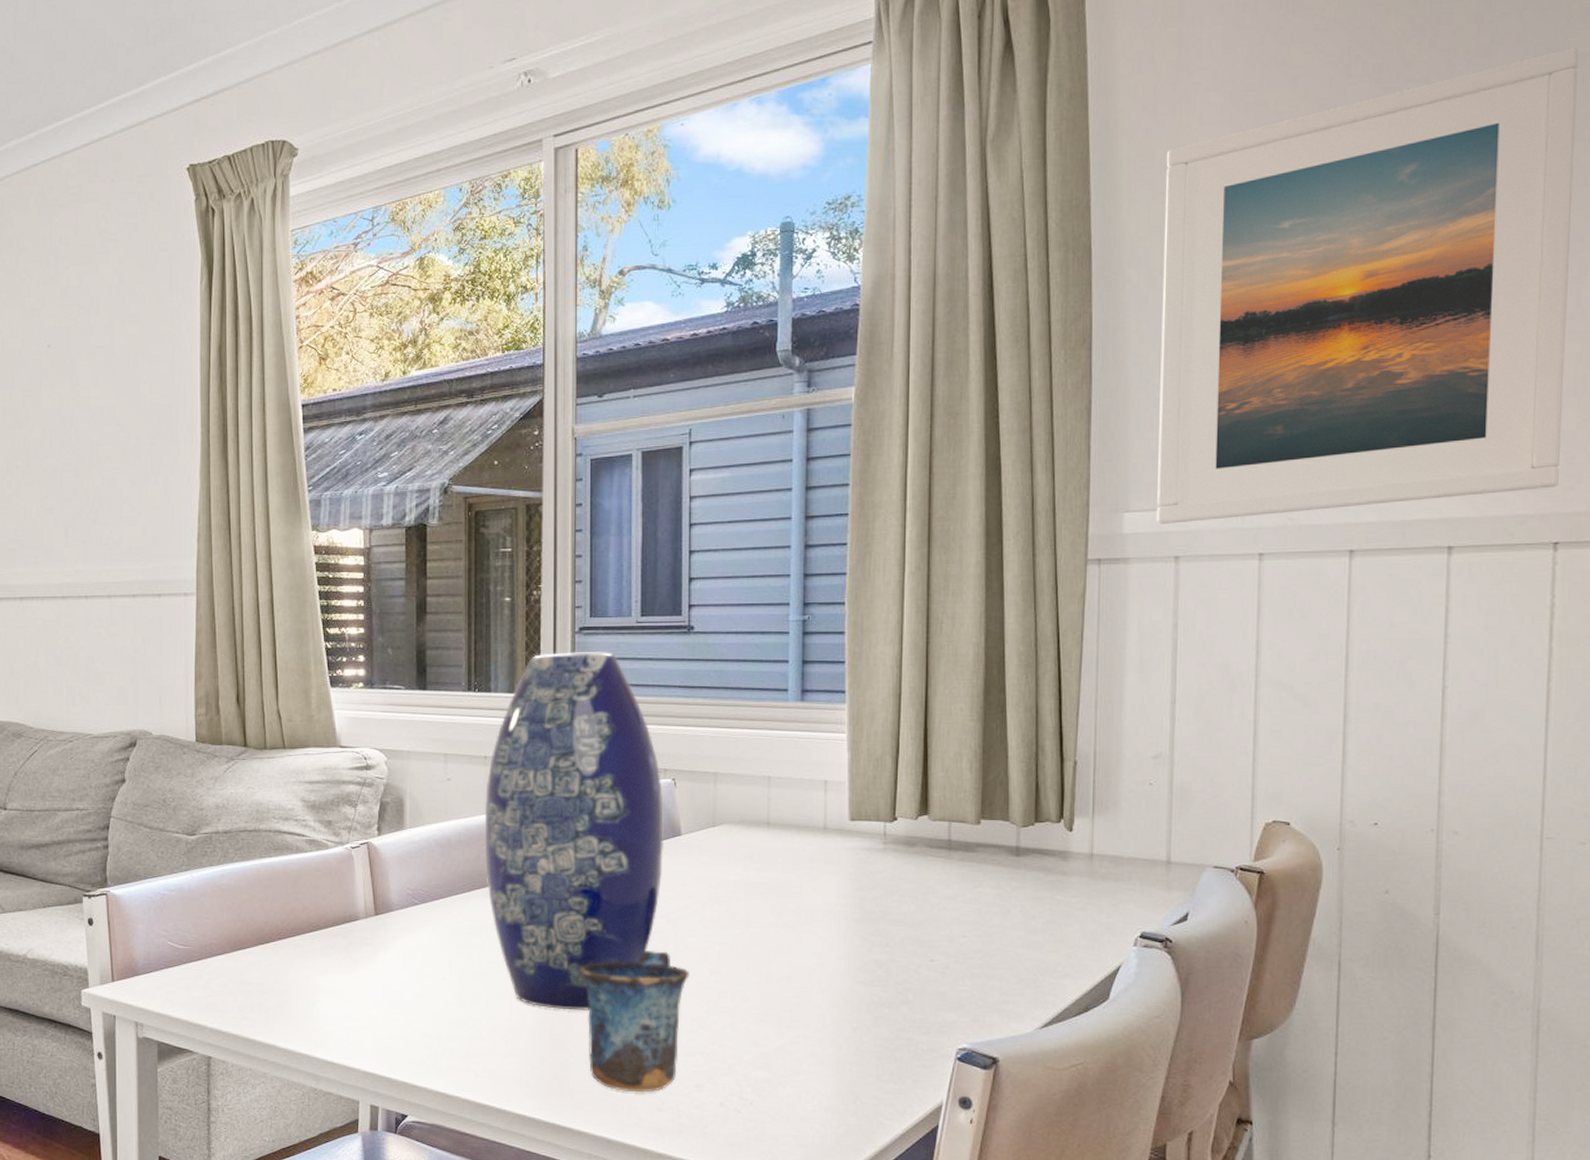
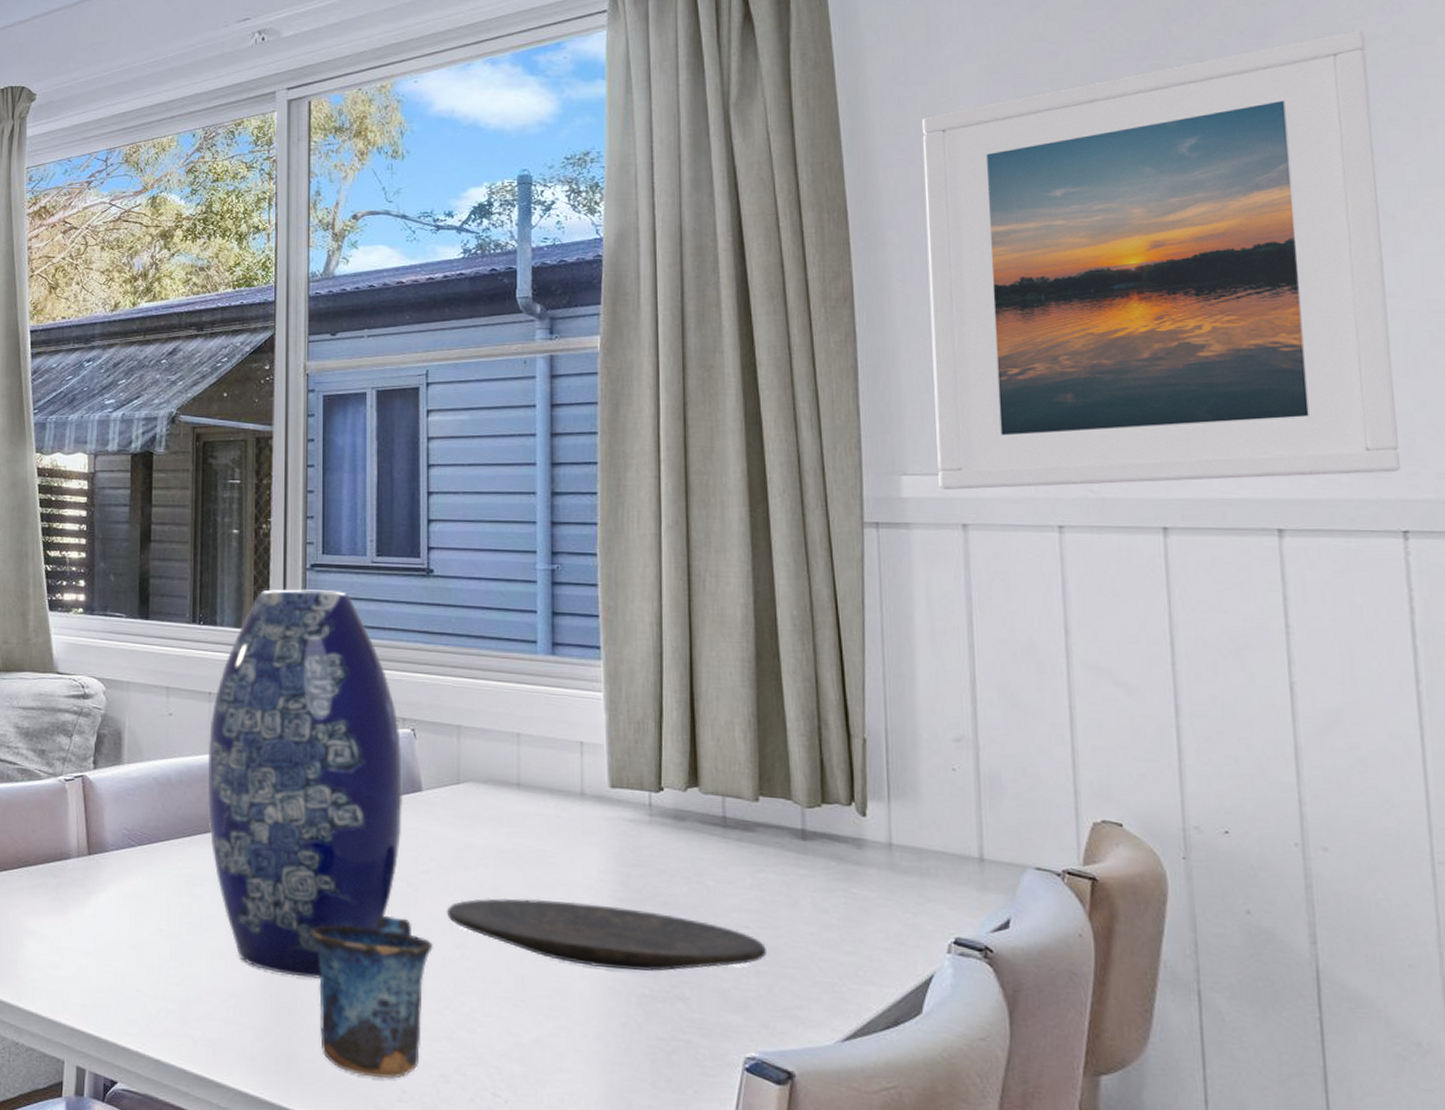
plate: none [701,925,981,982] -> present [446,897,768,972]

